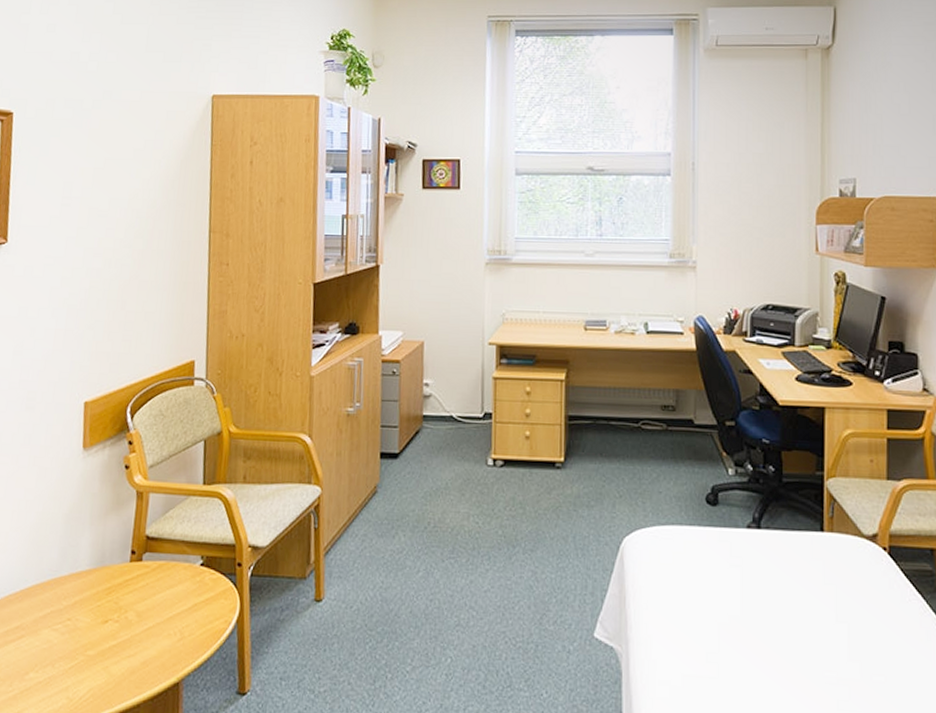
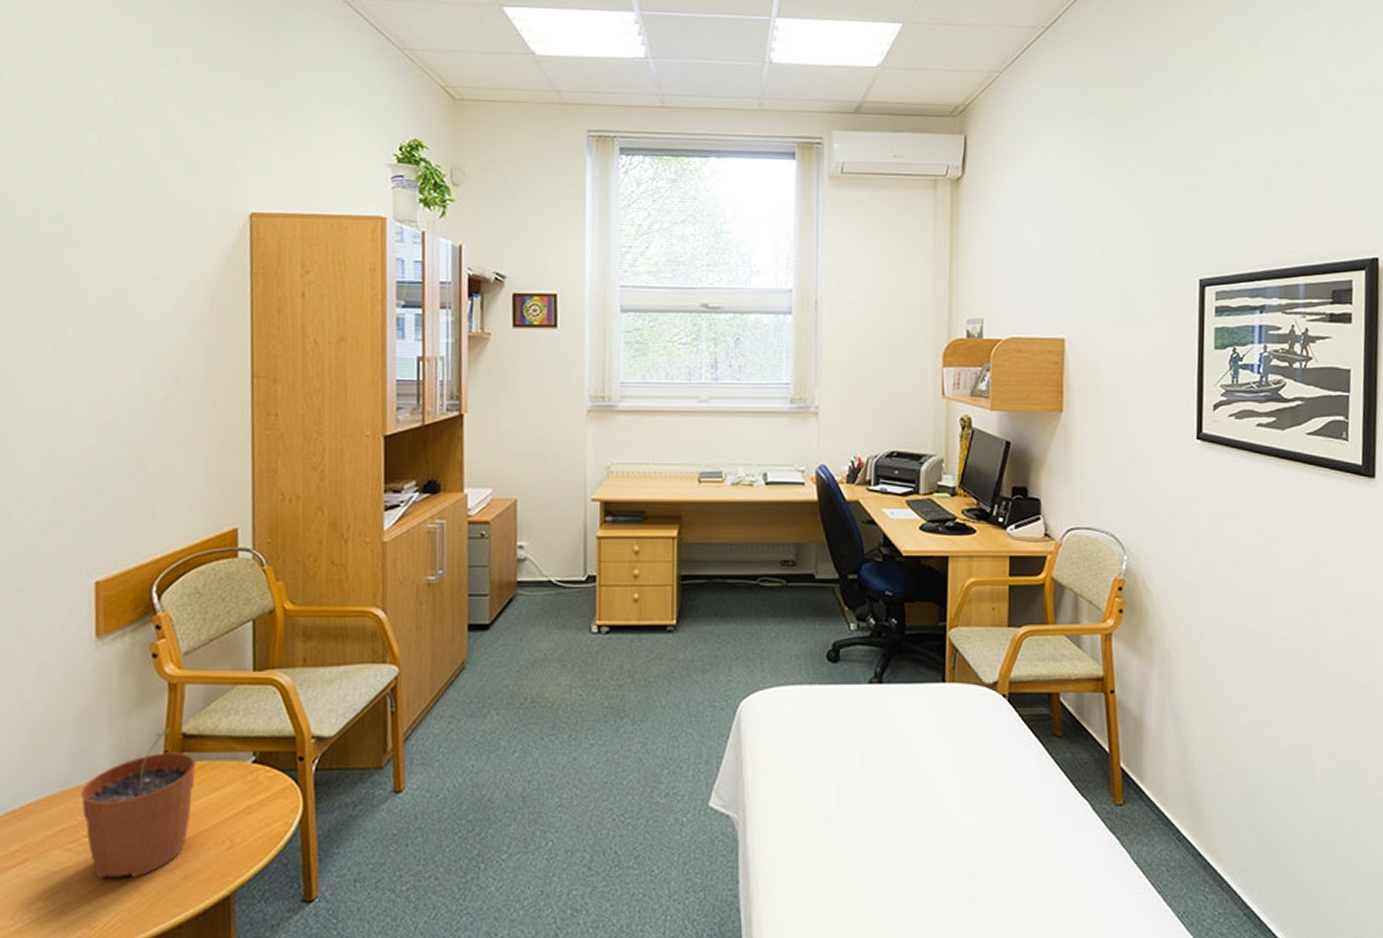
plant pot: none [66,530,157,660] -> present [80,728,197,879]

